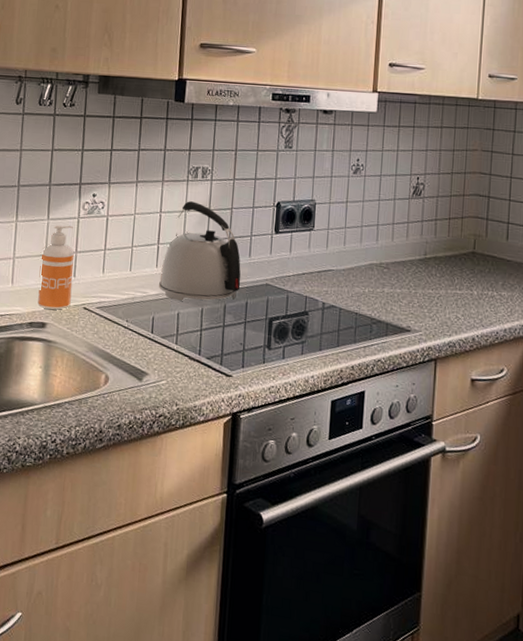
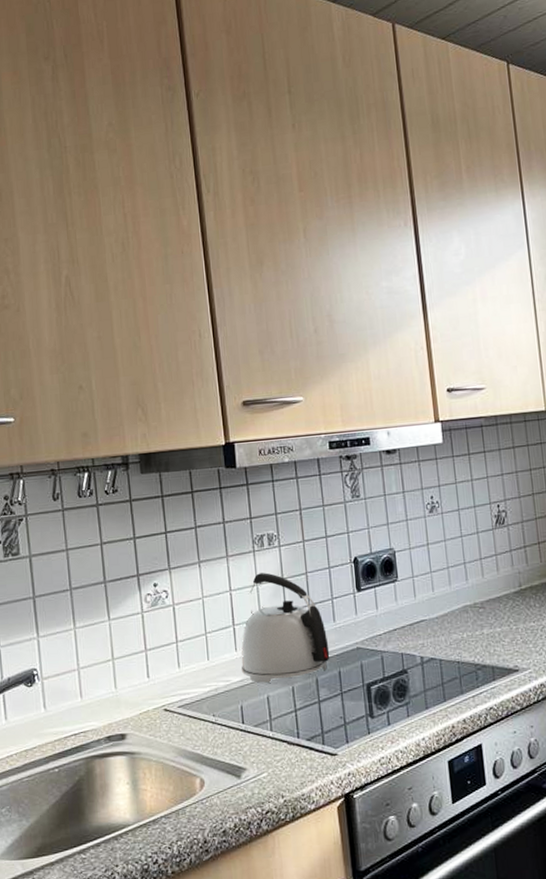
soap dispenser: present [37,224,74,310] -> none [107,622,149,719]

